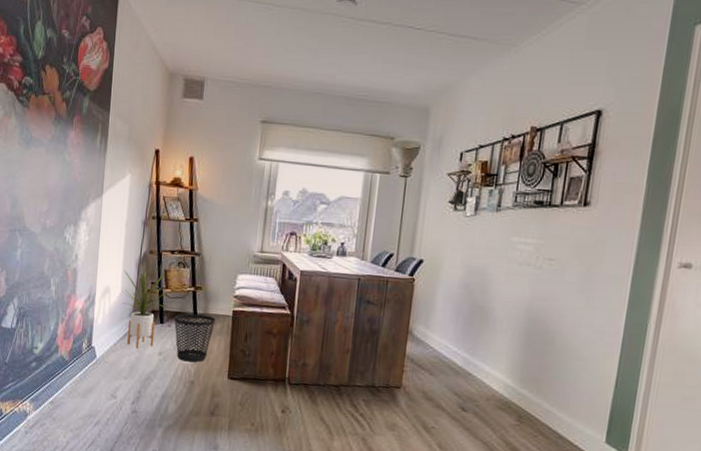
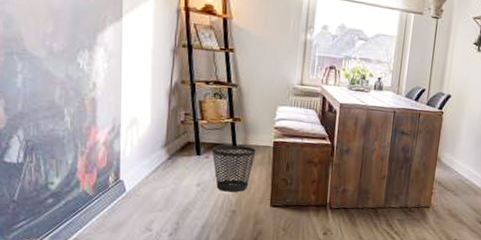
house plant: present [122,264,166,349] -> none [152,94,202,181]

